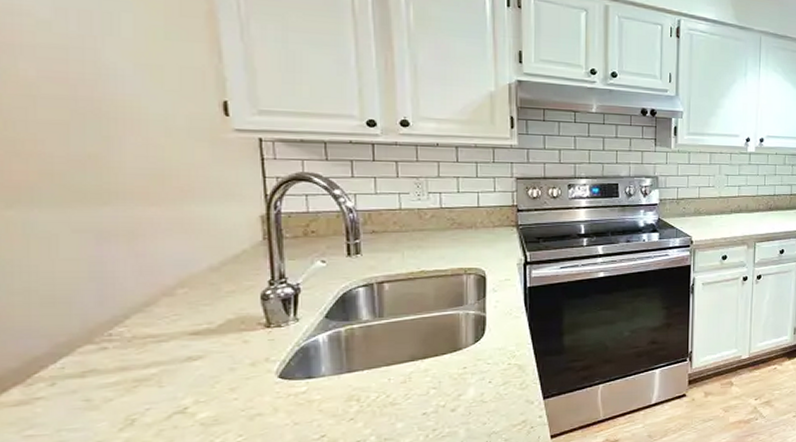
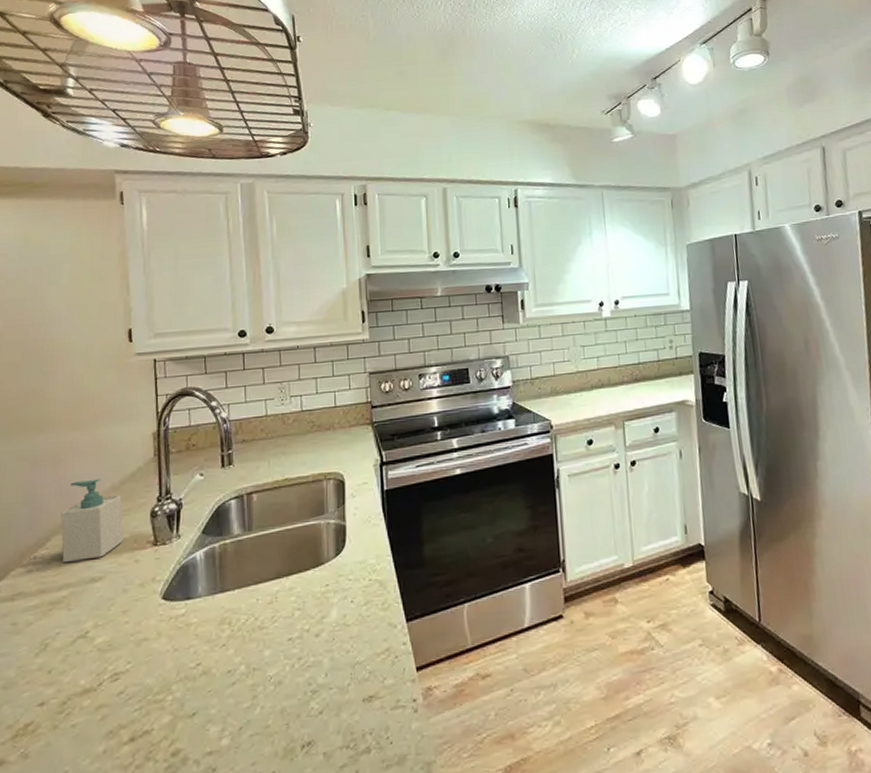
soap bottle: none [143,258,227,342] -> present [61,478,123,563]

